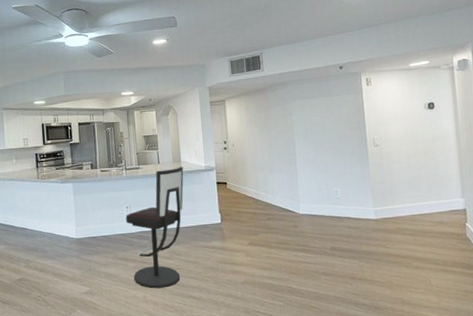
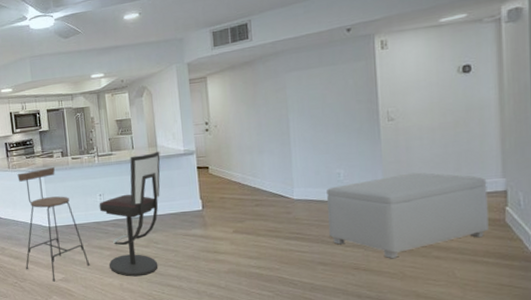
bar stool: none [46,179,115,295] -> present [17,167,90,282]
ottoman: none [327,192,455,269] -> present [327,172,489,259]

